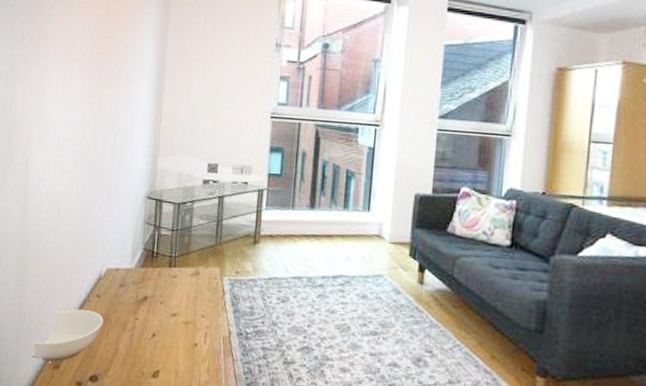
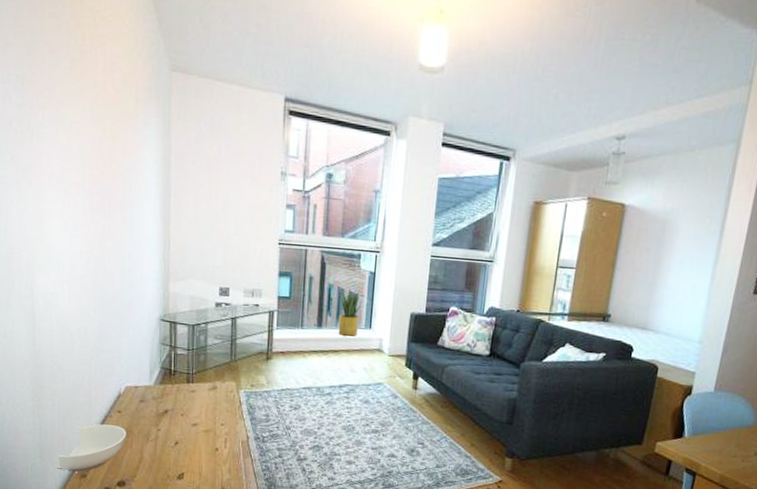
planter: none [332,166,359,220] -> present [338,289,361,336]

